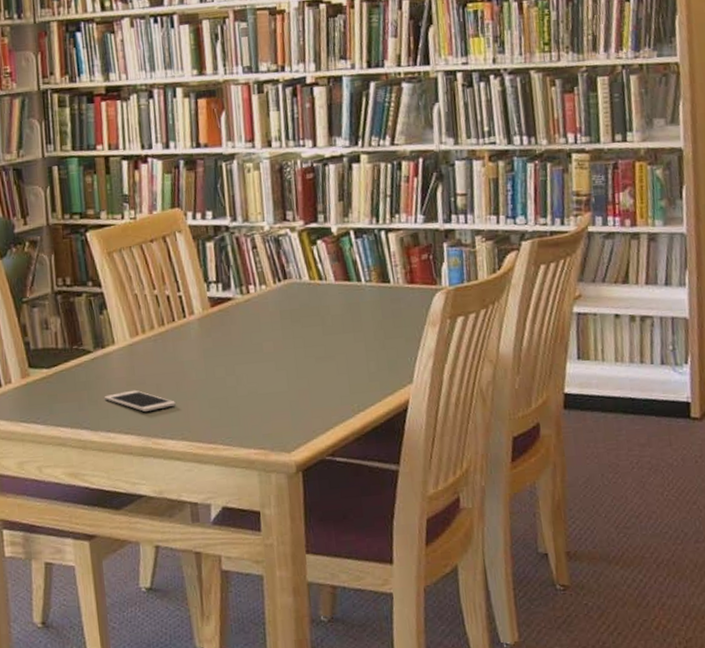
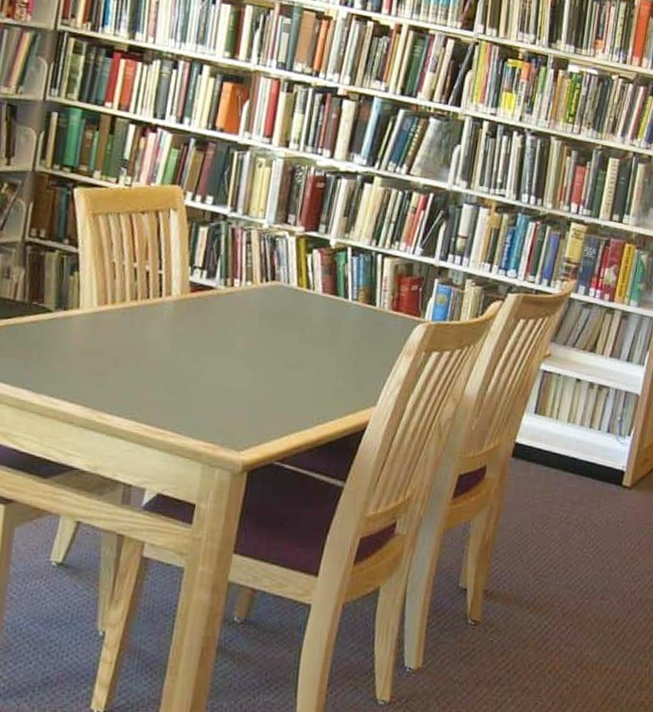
cell phone: present [103,390,176,412] -> none [54,359,132,384]

